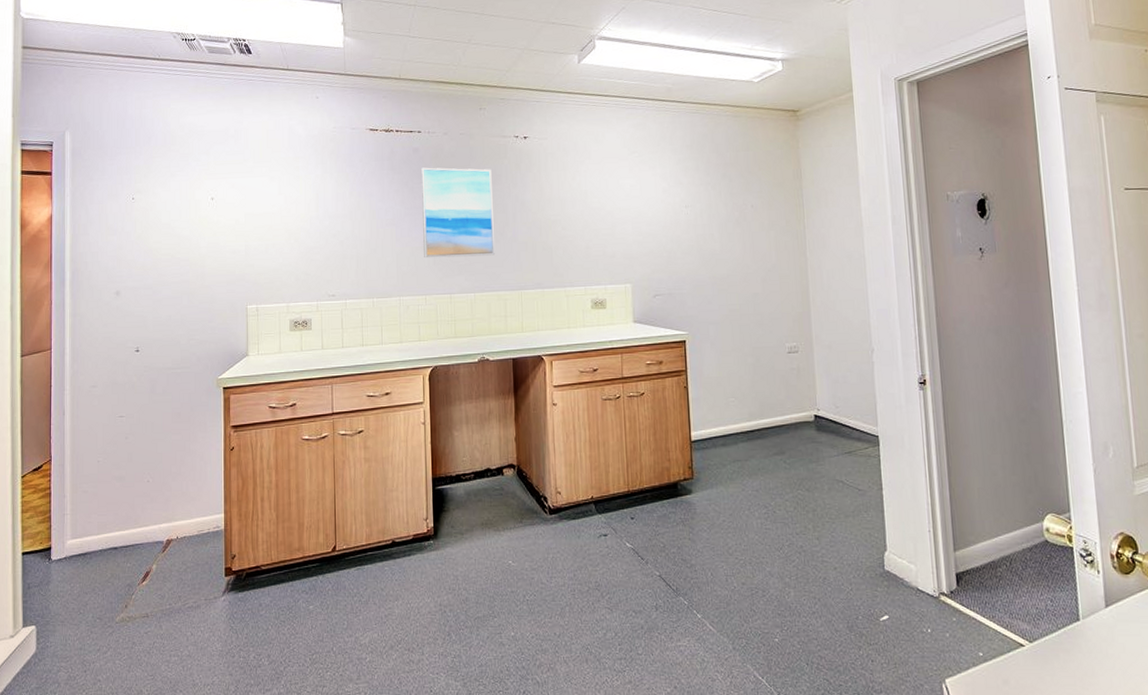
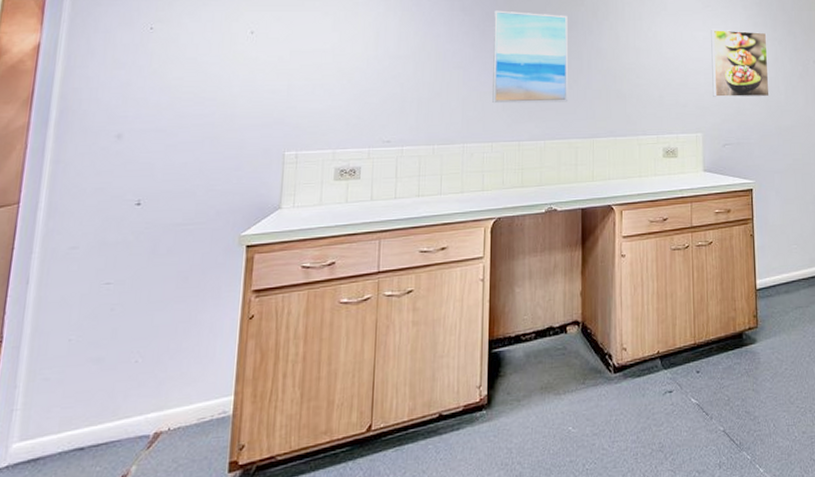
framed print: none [638,175,703,247] -> present [711,29,770,98]

